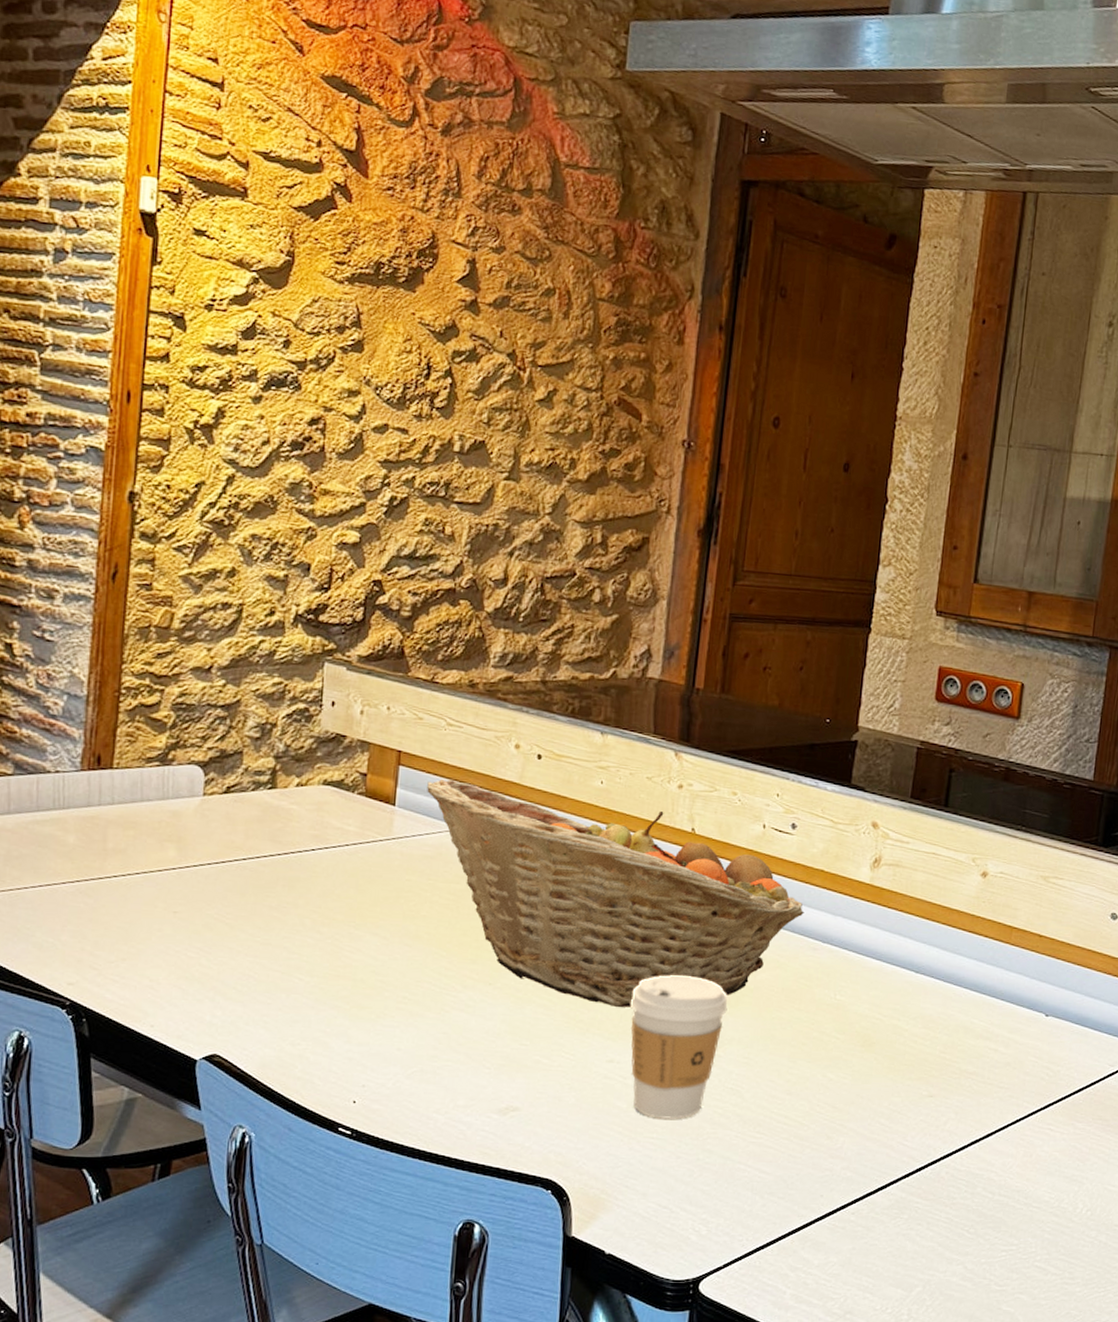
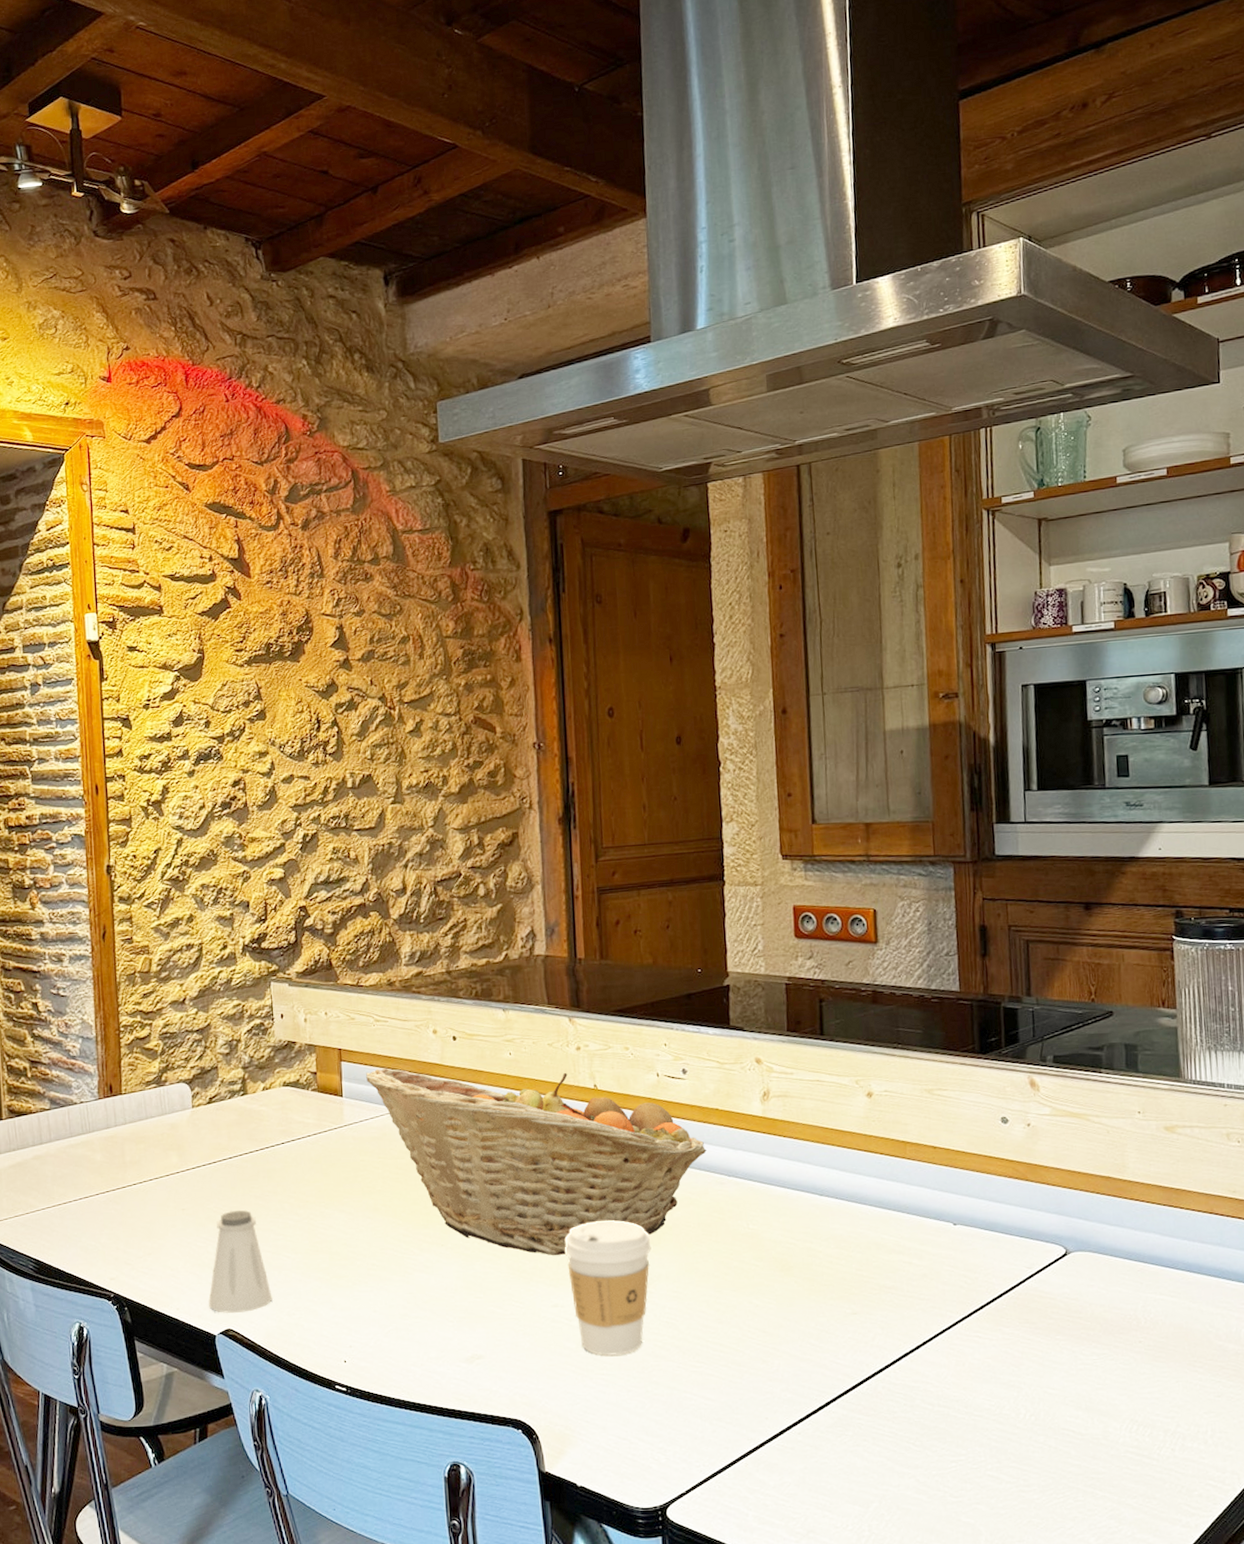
saltshaker: none [193,920,275,1038] -> present [208,1210,273,1314]

